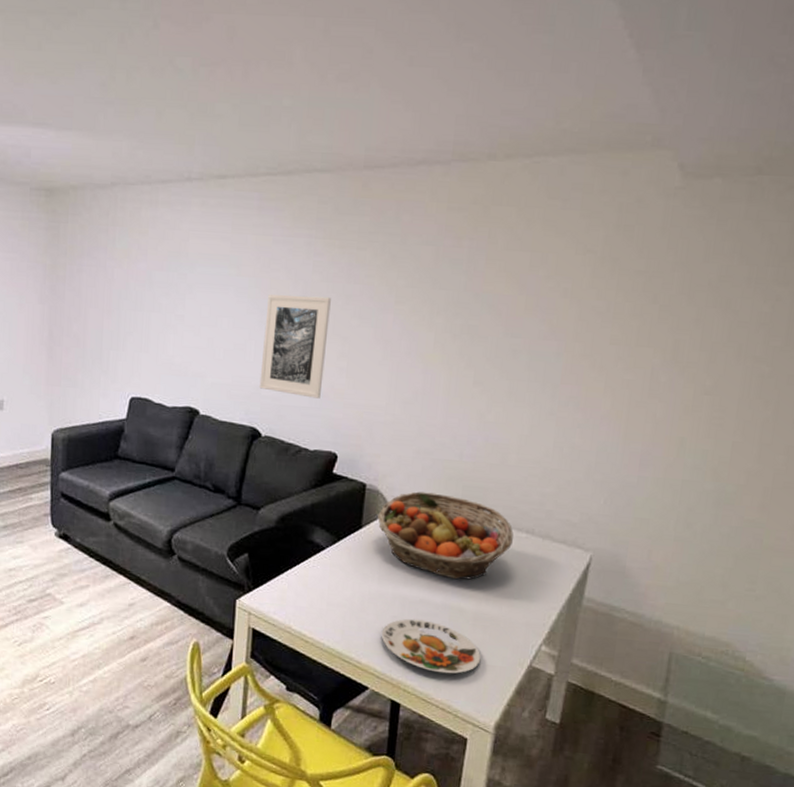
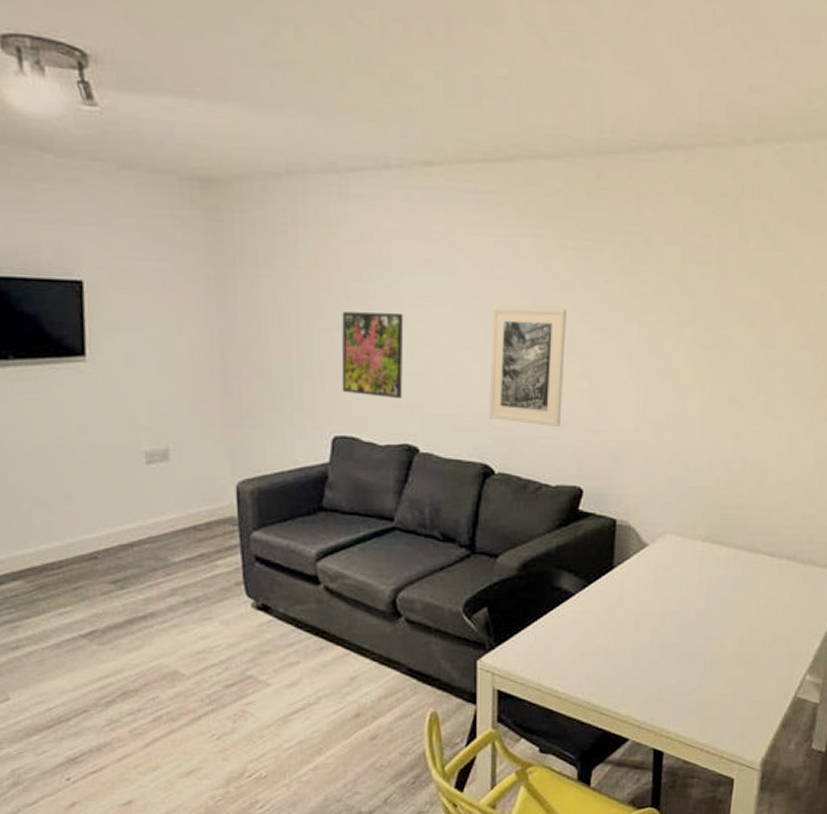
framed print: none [140,295,195,369] -> present [341,312,404,399]
fruit basket: present [378,491,514,580] -> none [631,524,776,615]
plate: present [381,618,481,674] -> none [640,661,746,715]

